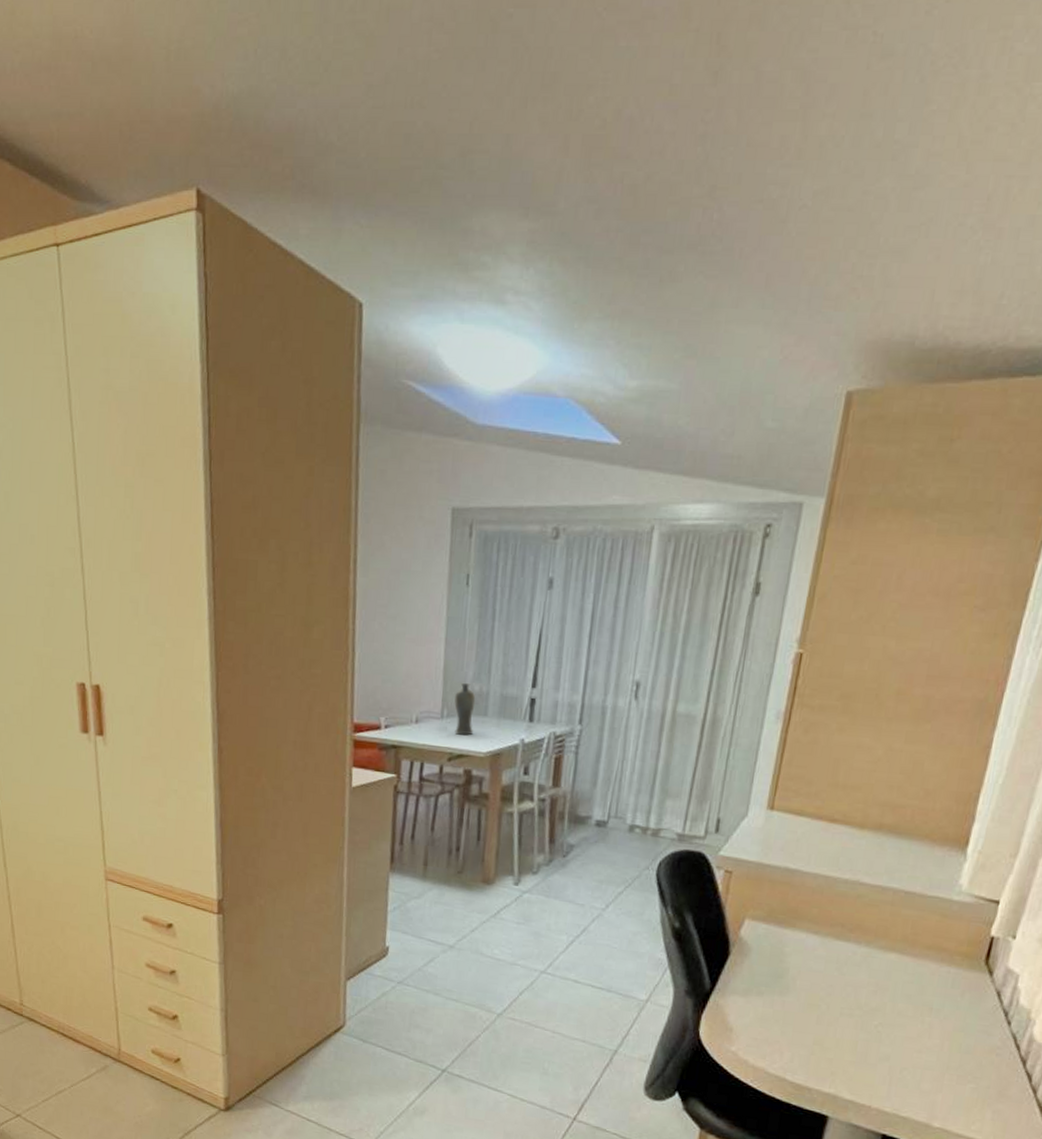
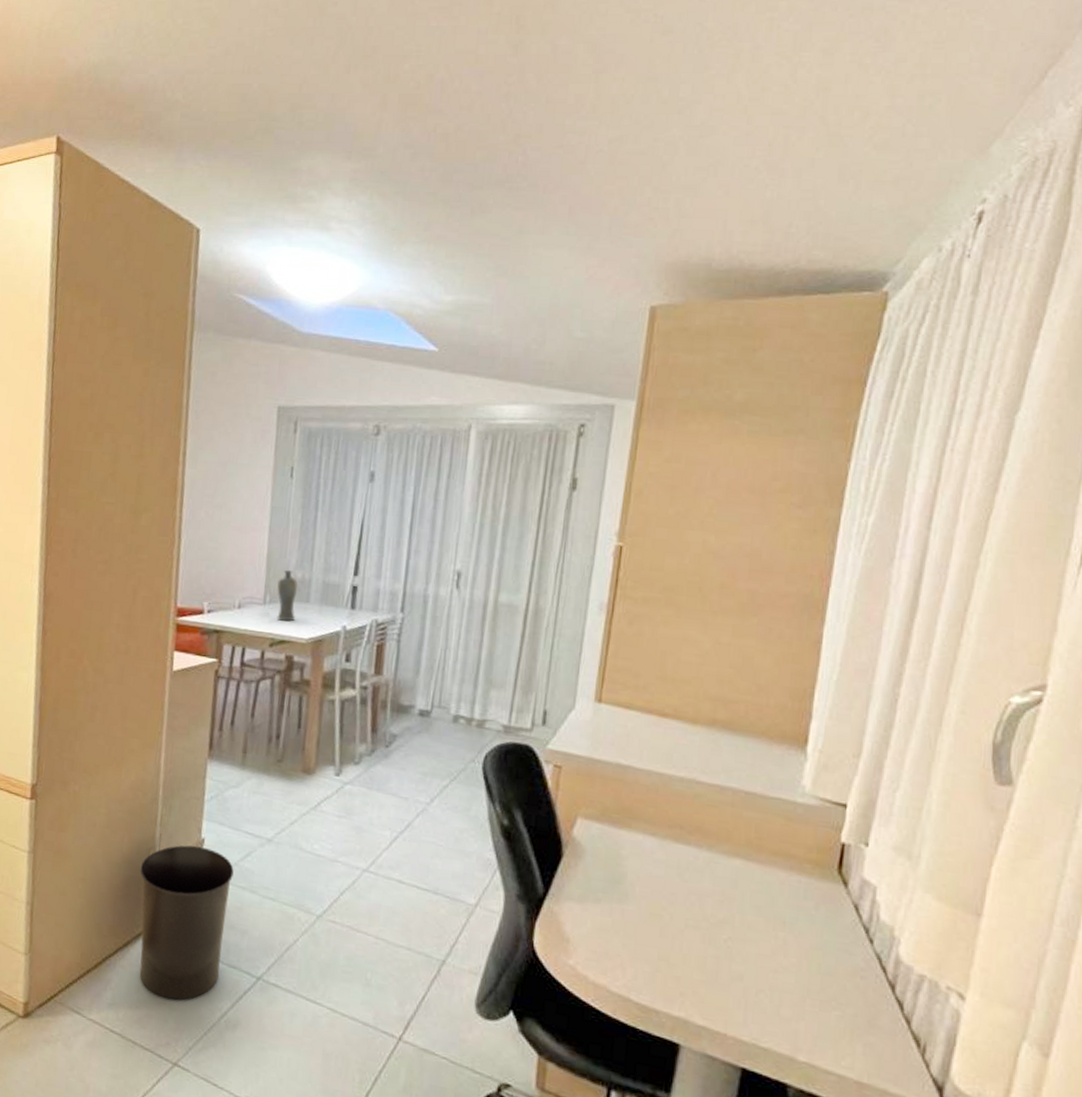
waste bin: none [327,953,418,1092] -> present [139,845,234,1000]

